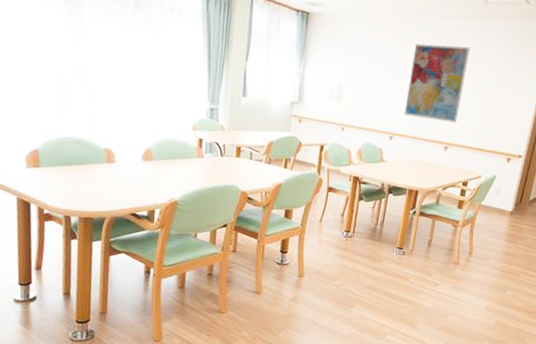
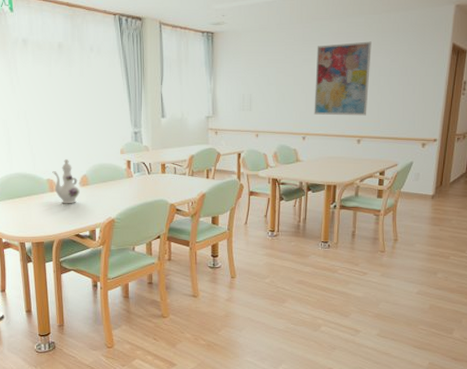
ewer: none [111,128,142,179] -> present [52,159,80,204]

